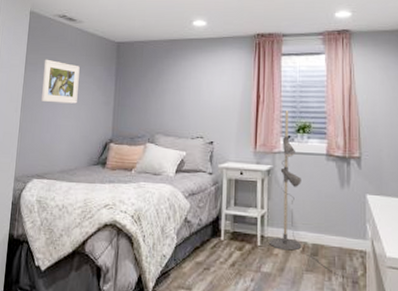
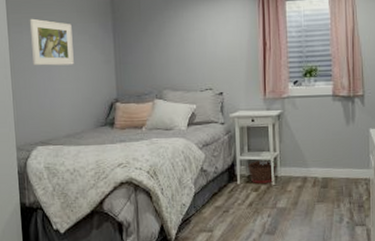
basket: none [233,217,264,243] -> present [248,160,277,183]
floor lamp: present [269,111,340,277] -> none [283,56,347,203]

